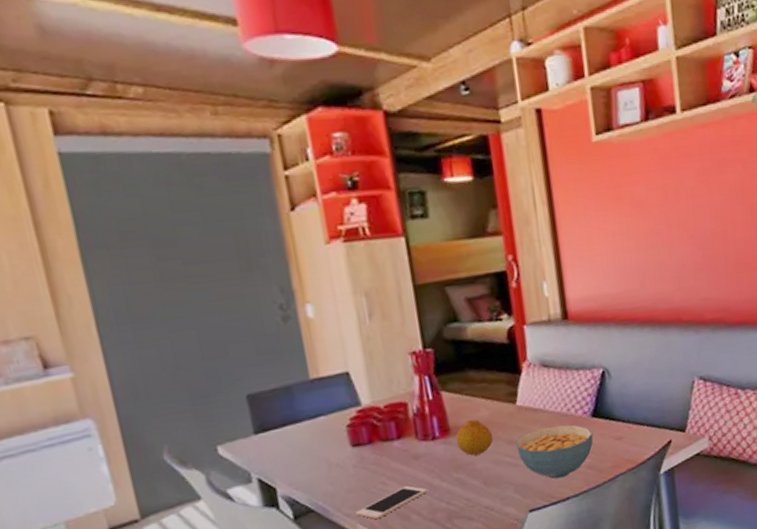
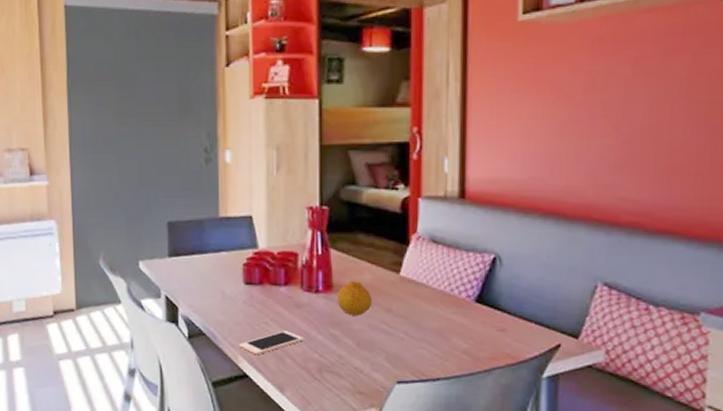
cereal bowl: present [515,424,594,479] -> none [393,302,474,358]

